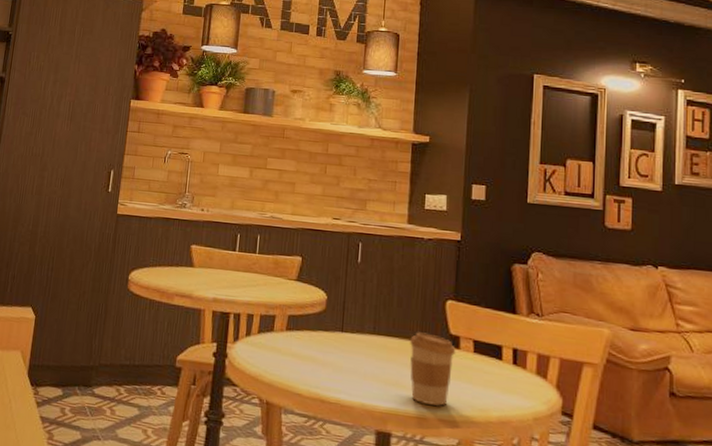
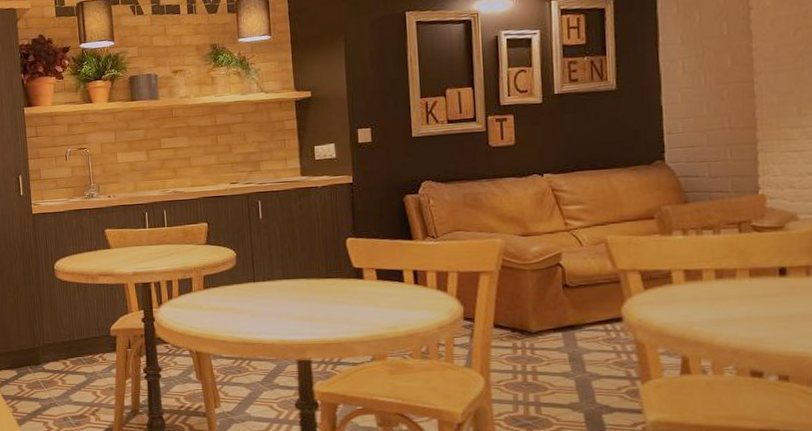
coffee cup: present [410,332,456,406] -> none [317,270,361,331]

